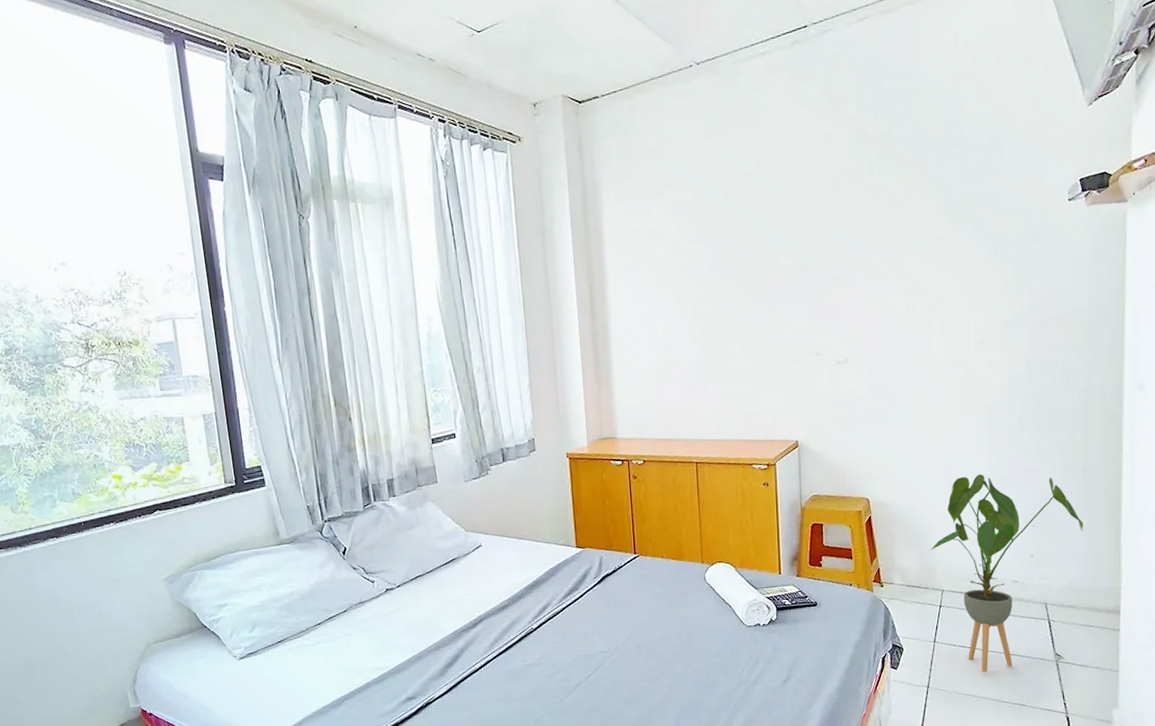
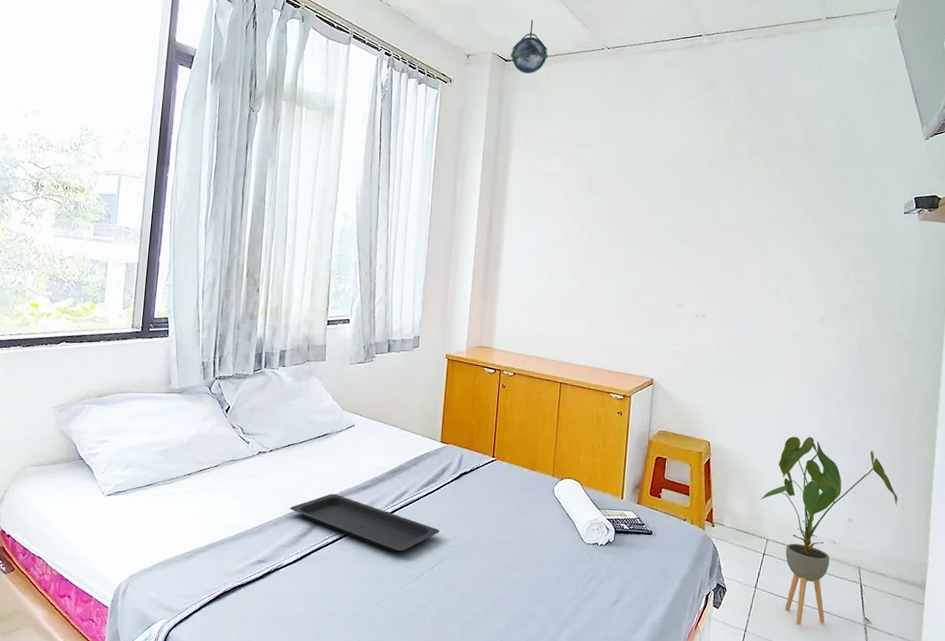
serving tray: none [429,618,591,668] -> present [289,493,440,553]
ceiling light: none [584,45,629,114] -> present [510,19,549,74]

